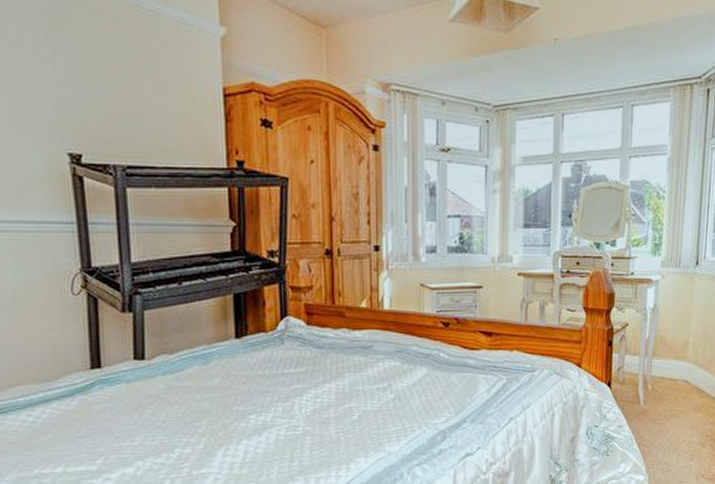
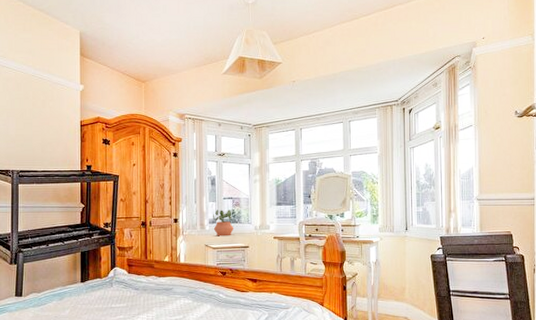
potted plant: none [432,231,461,272] -> present [213,208,233,236]

